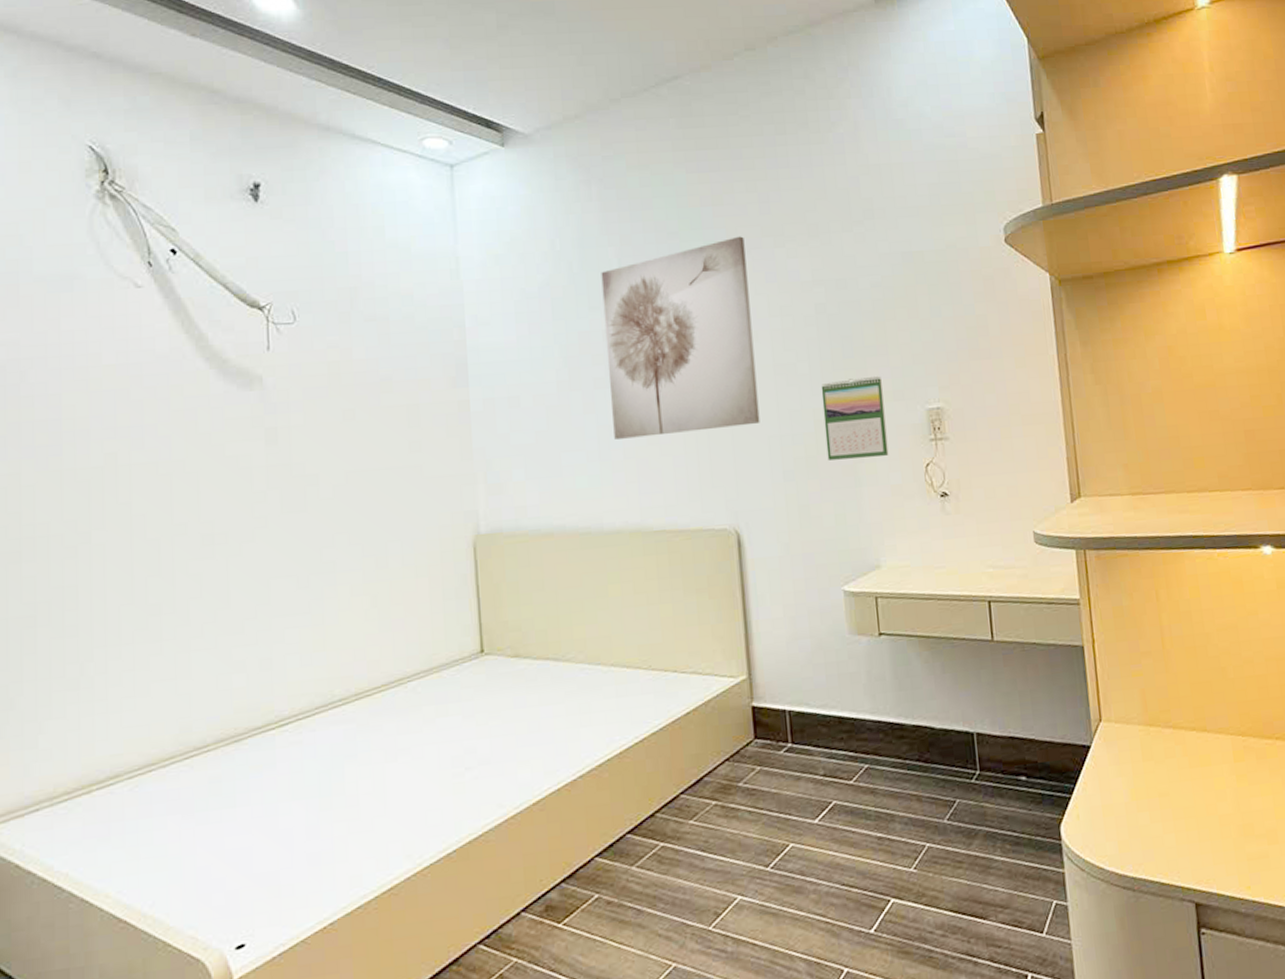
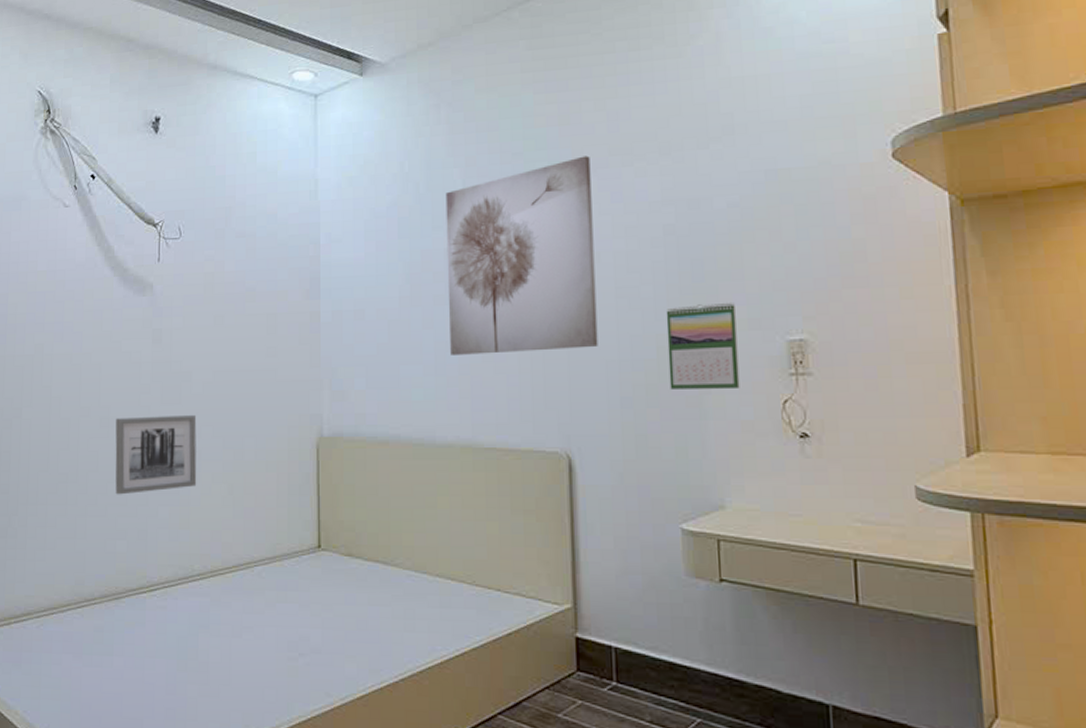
wall art: none [223,522,332,622] -> present [115,414,197,495]

